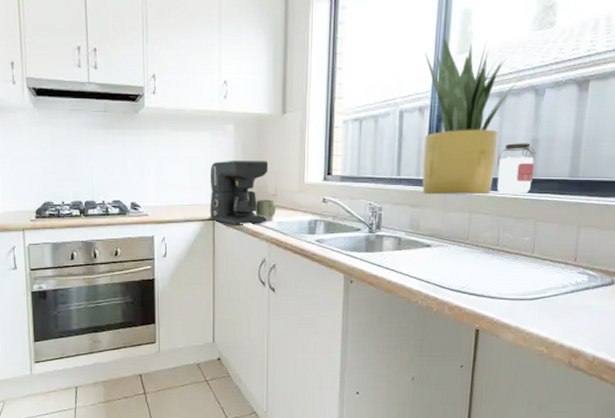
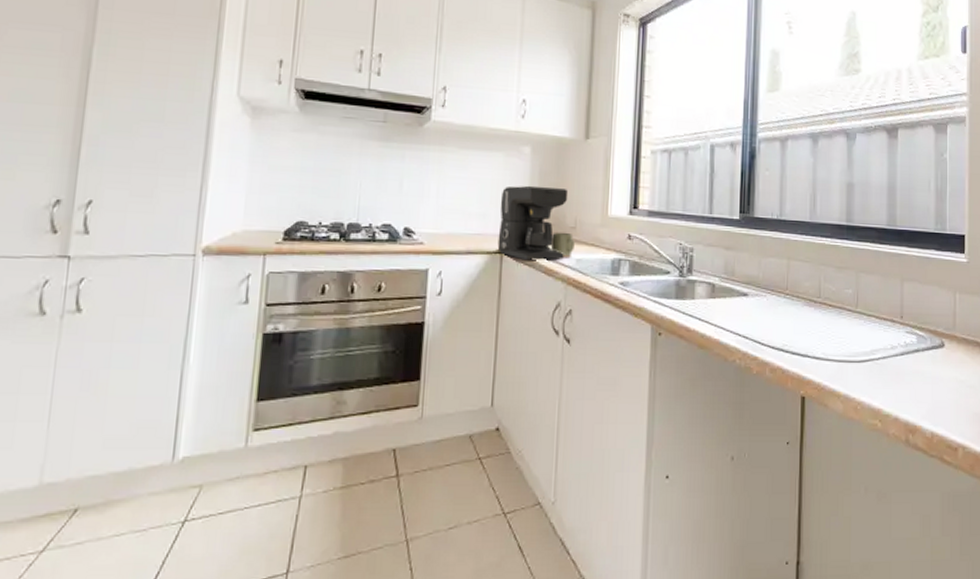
planter: present [422,38,519,195] -> none [735,75,830,240]
jar: present [497,143,536,194] -> none [813,186,852,241]

